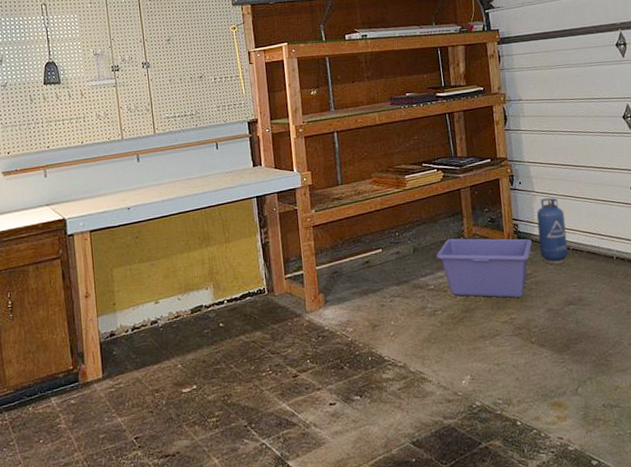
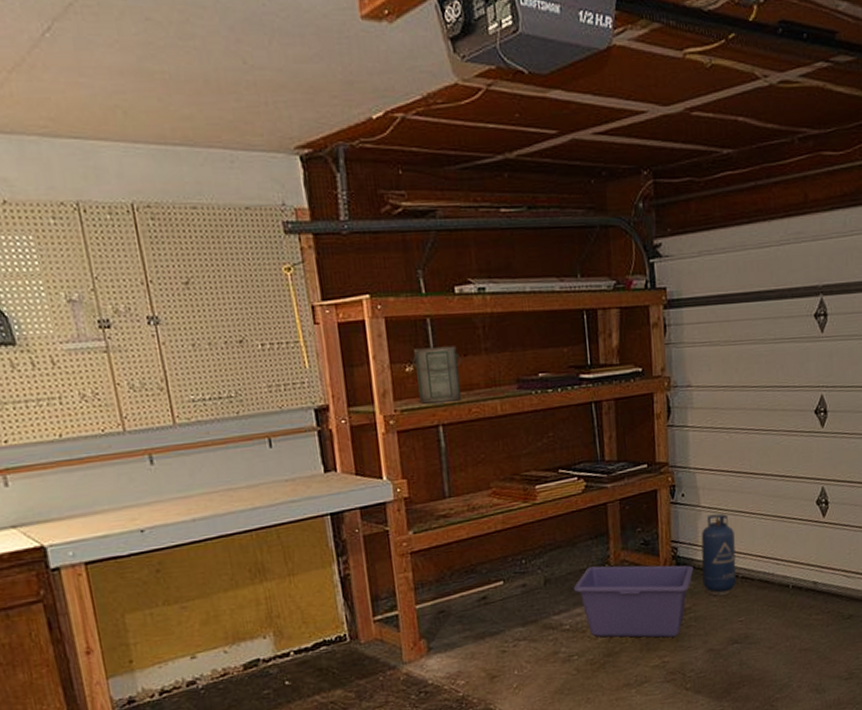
paint can: none [315,75,351,117] -> present [412,346,463,404]

